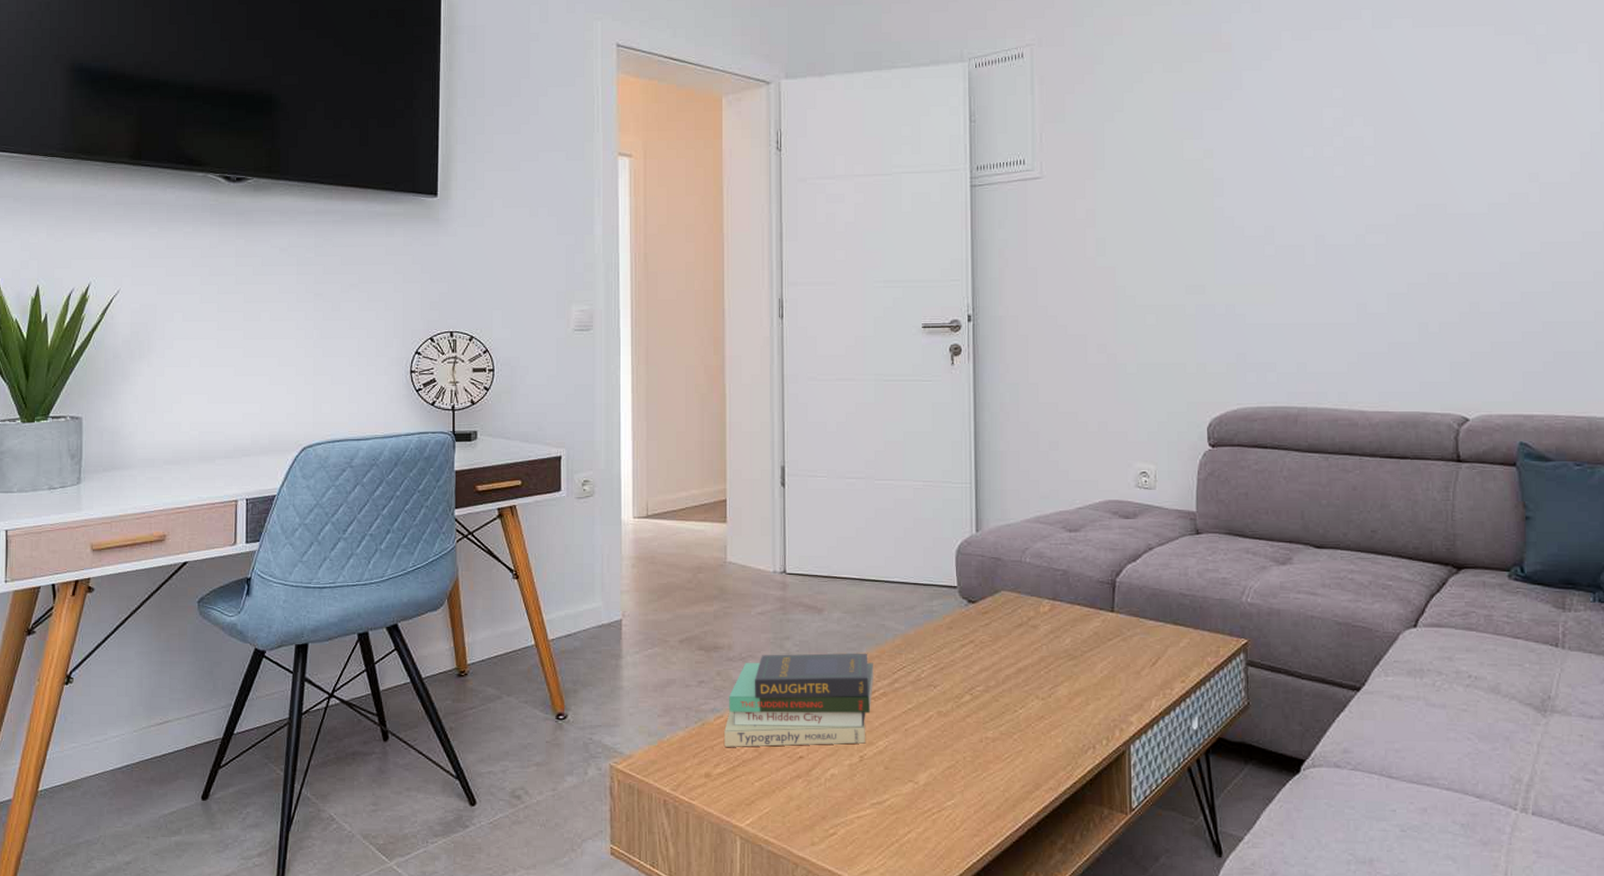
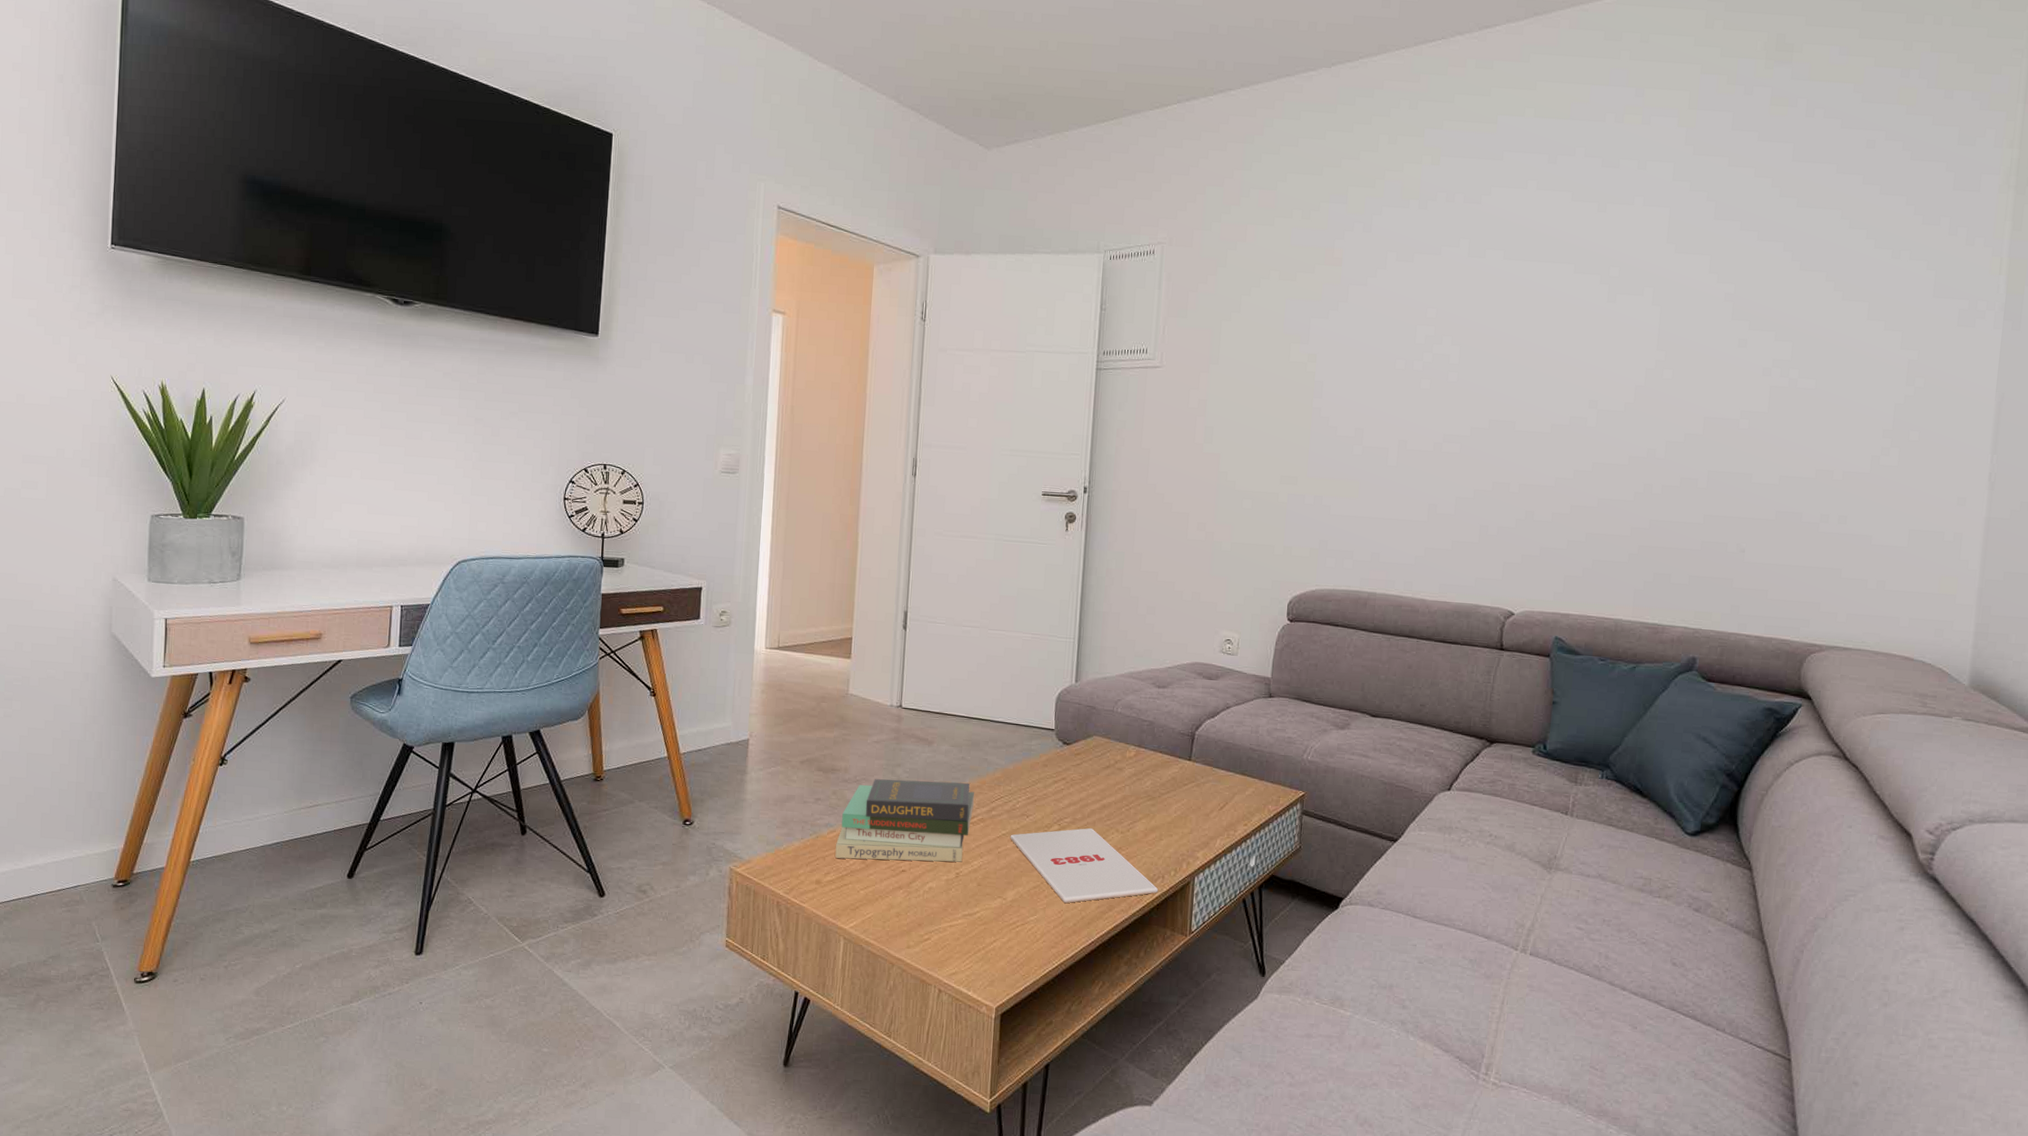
magazine: none [917,695,1090,784] -> present [1010,827,1159,904]

